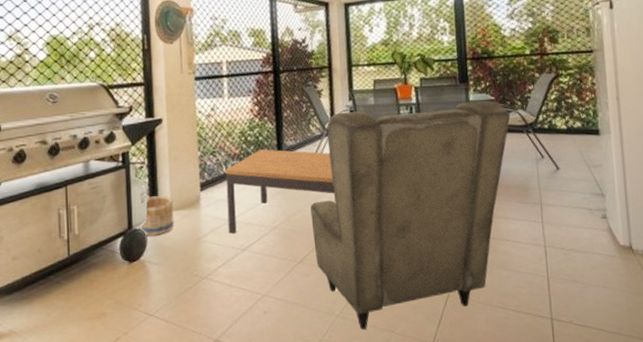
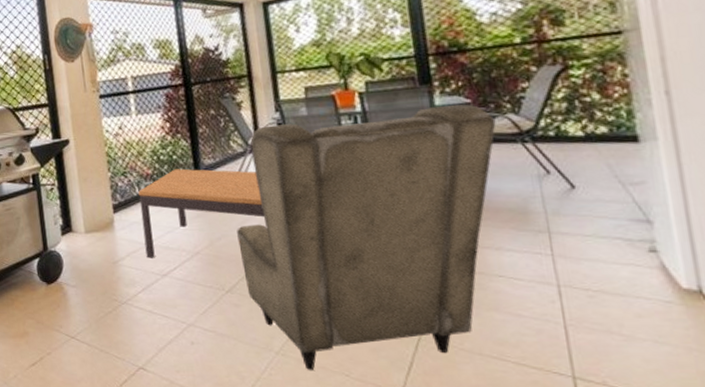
basket: present [140,196,174,237] -> none [55,218,89,259]

